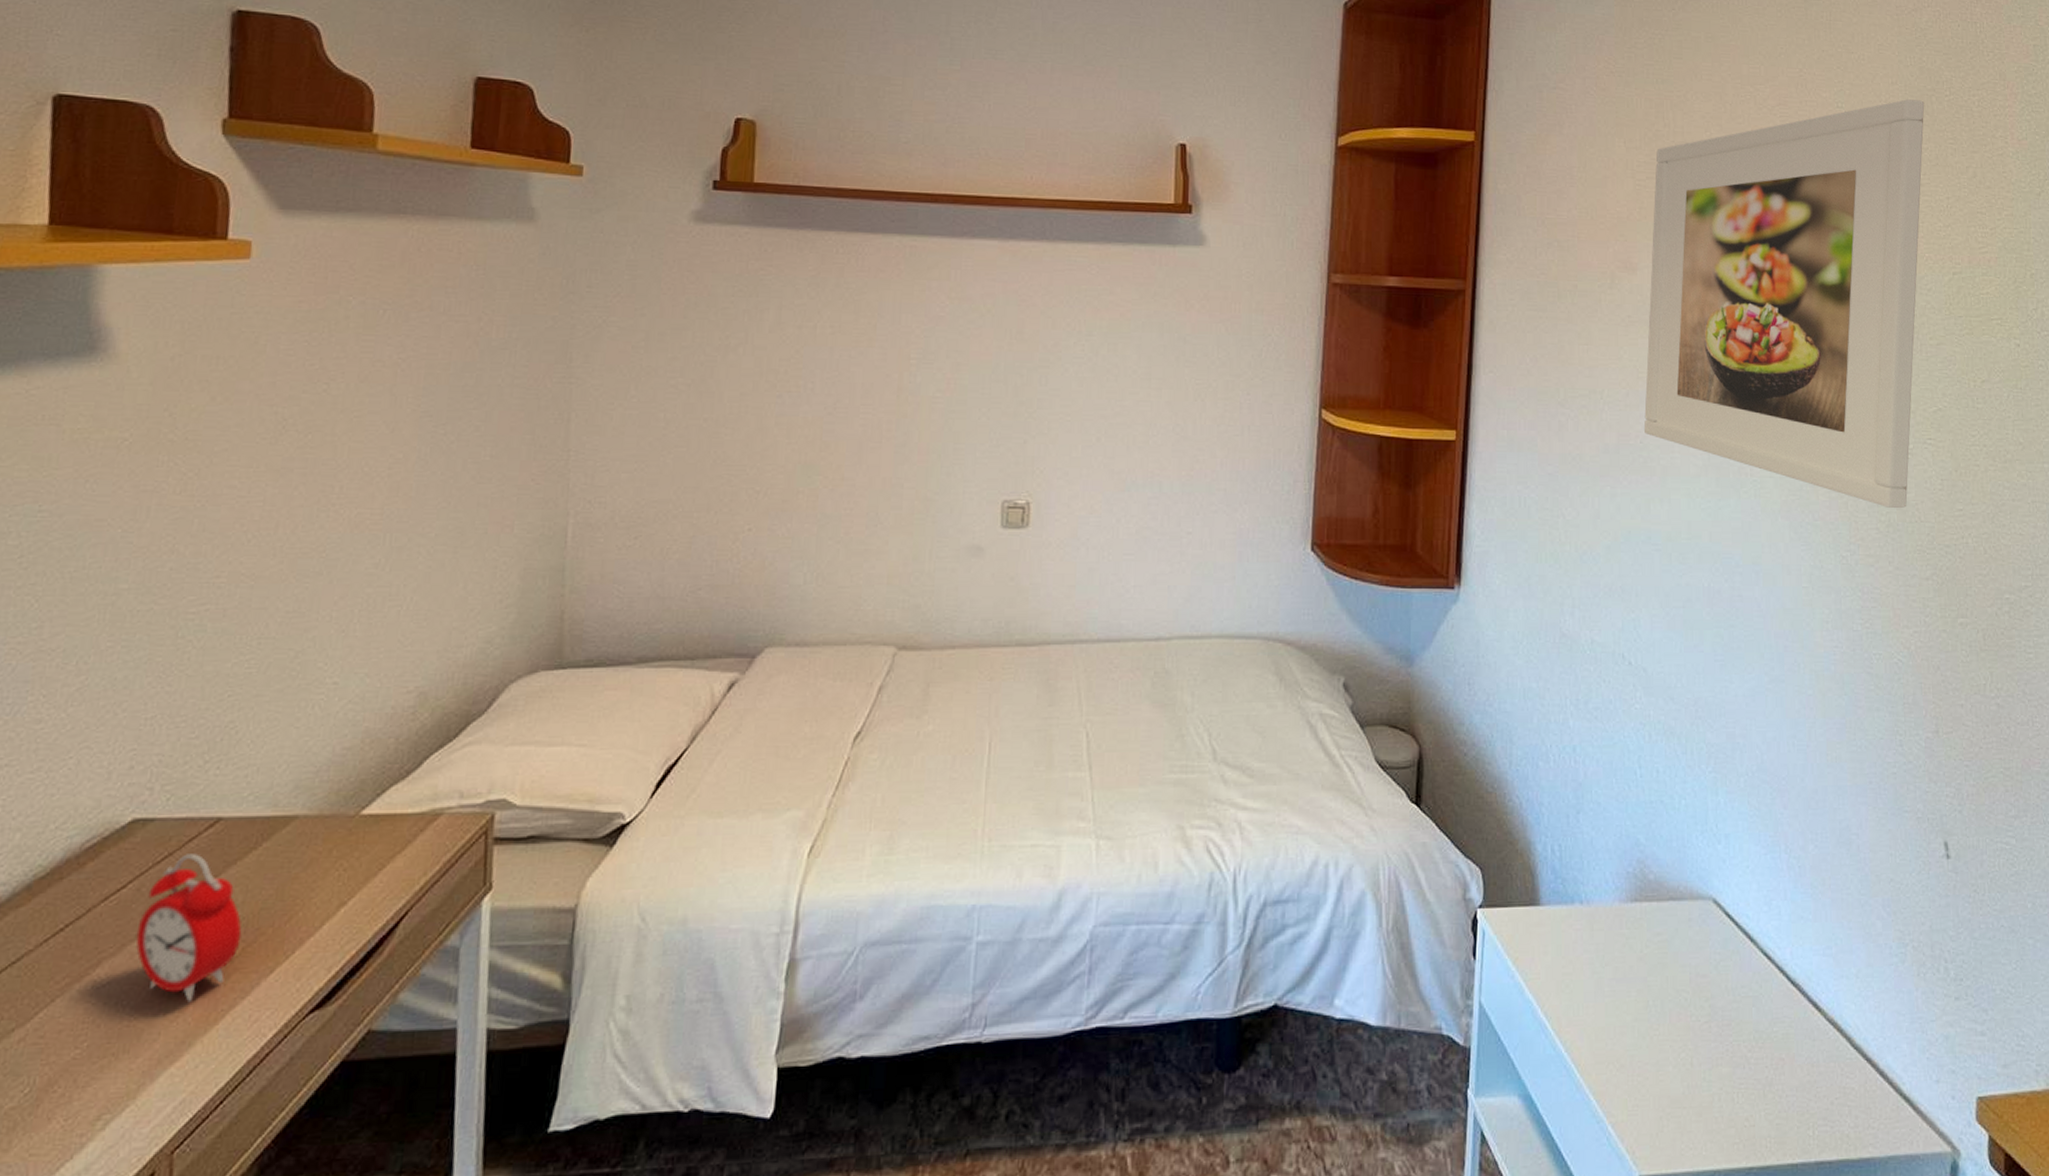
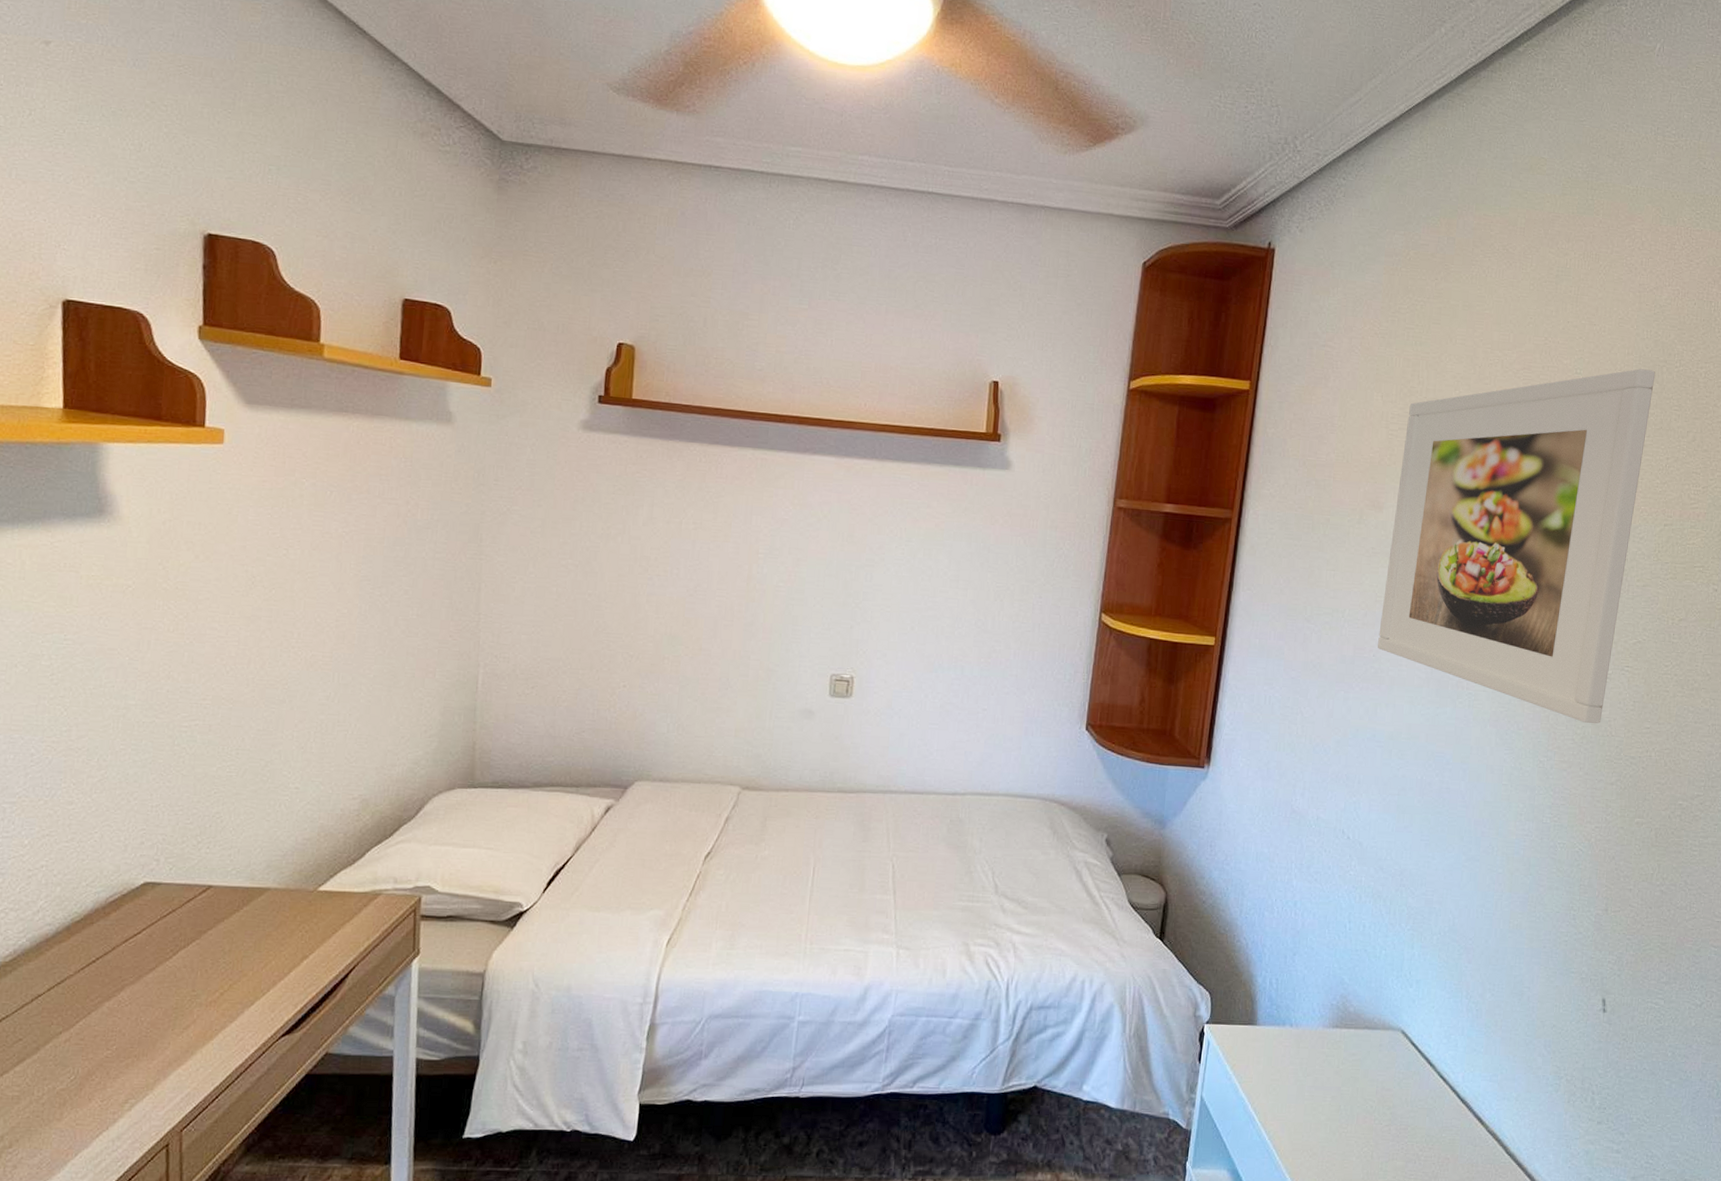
alarm clock: present [135,853,242,1003] -> none [149,911,229,1022]

